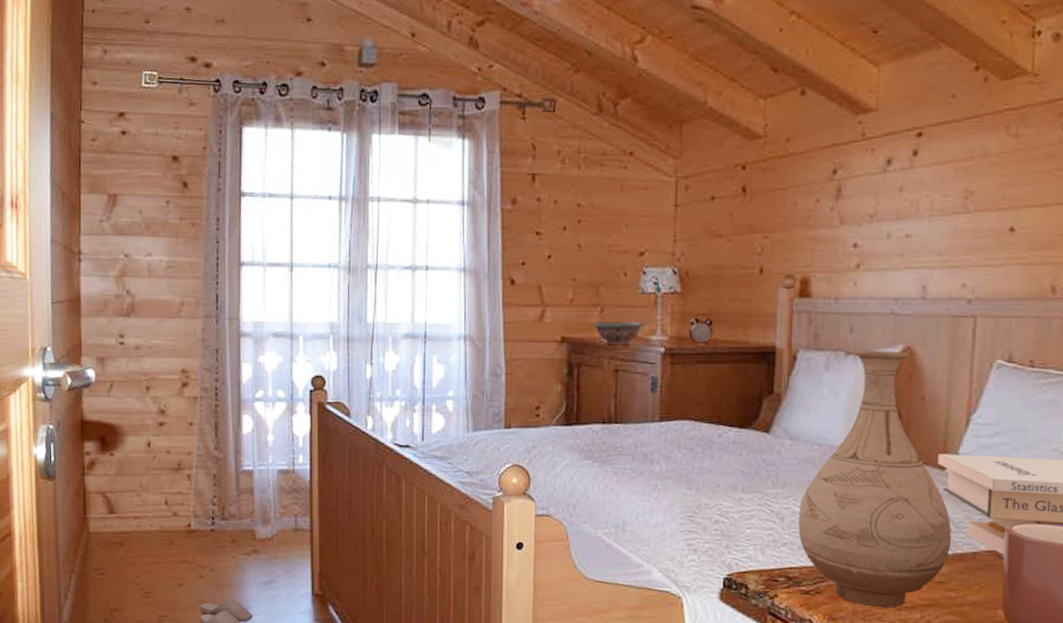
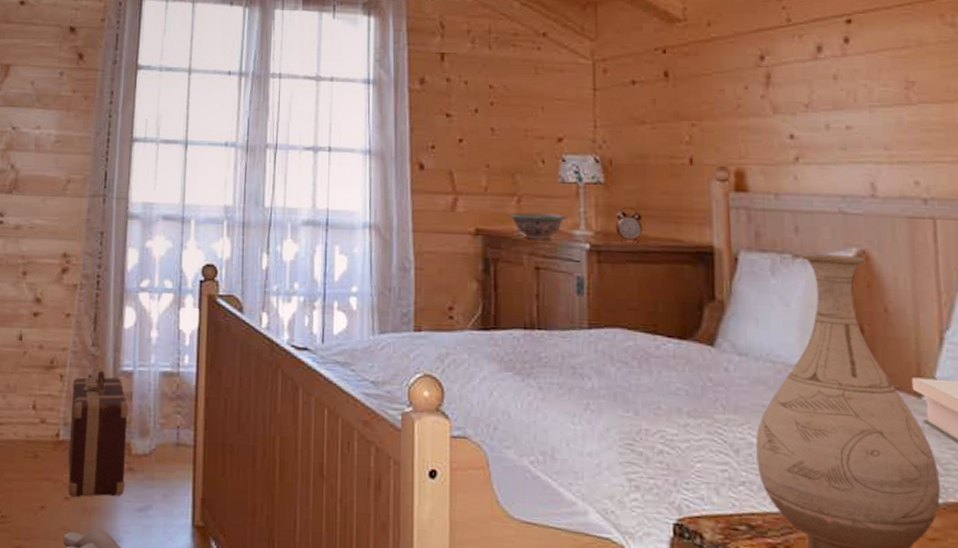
suitcase: none [199,470,252,576] -> present [67,370,129,498]

